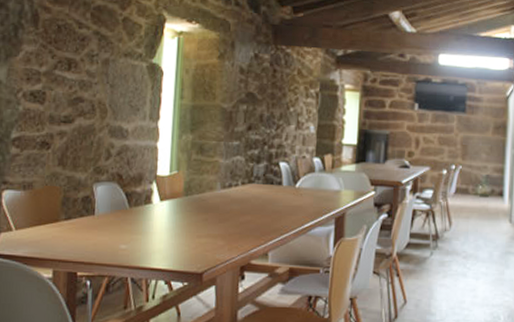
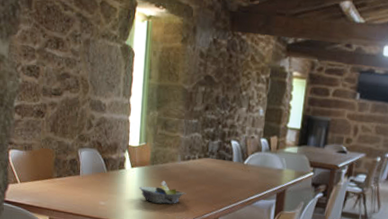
decorative bowl: none [170,214,229,241] -> present [139,181,187,204]

